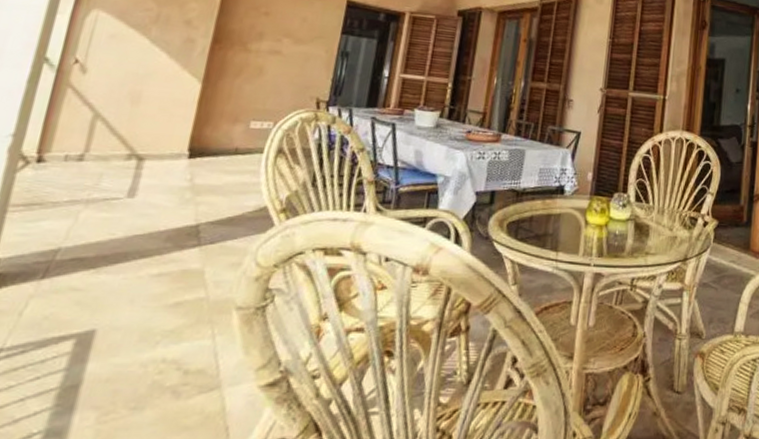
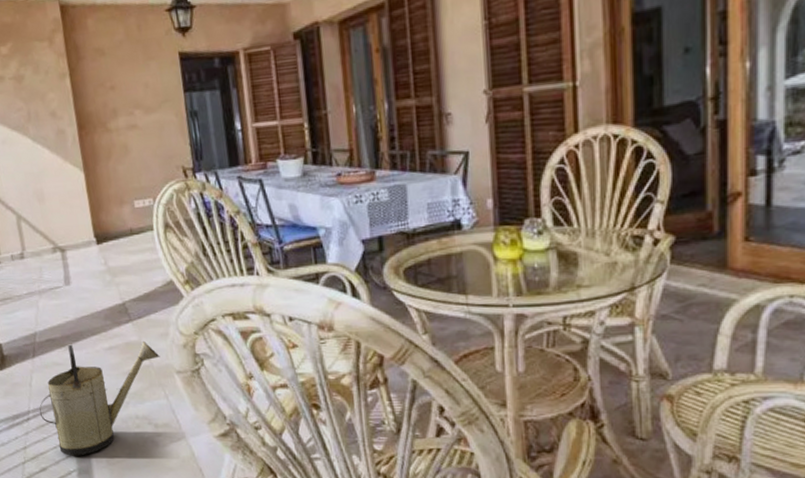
watering can: none [17,266,222,412] -> present [39,340,160,456]

